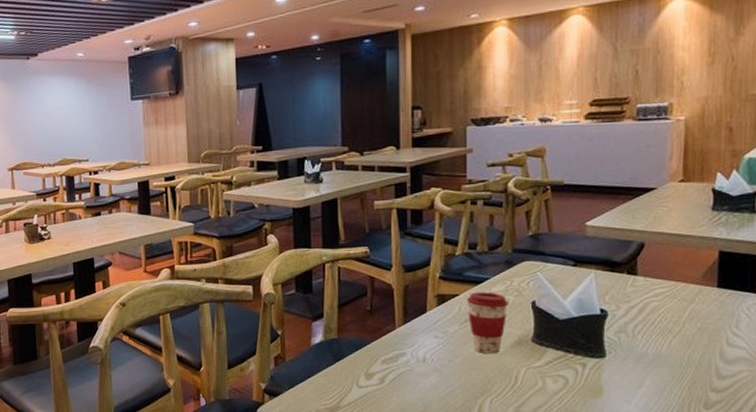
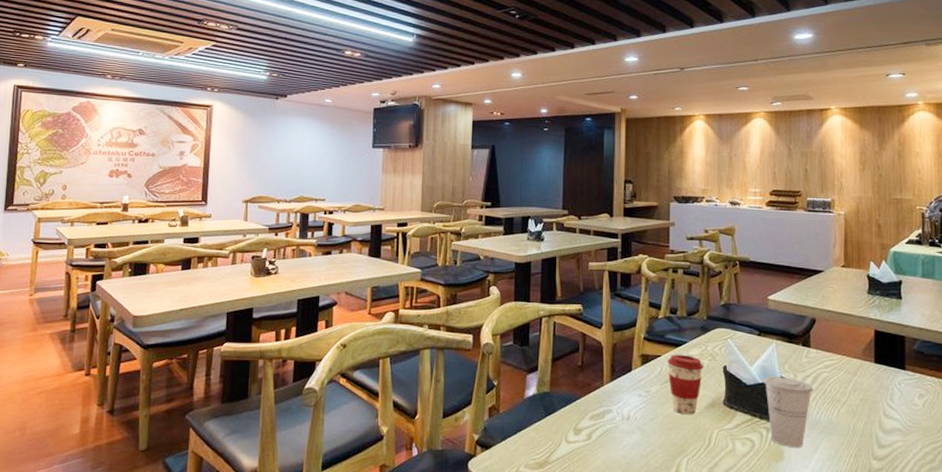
cup: none [580,309,640,382] -> present [764,376,813,447]

